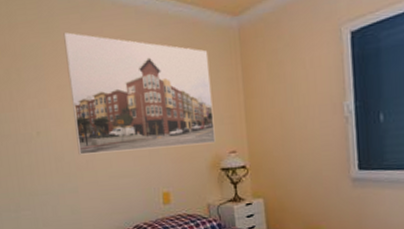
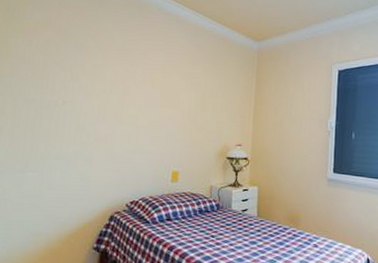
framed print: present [63,32,216,155] -> none [100,23,232,136]

